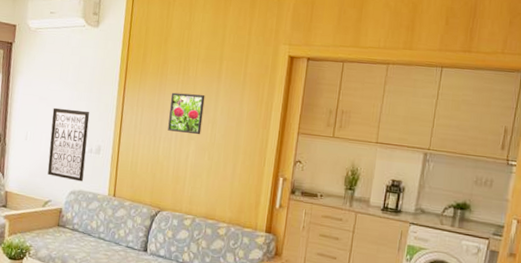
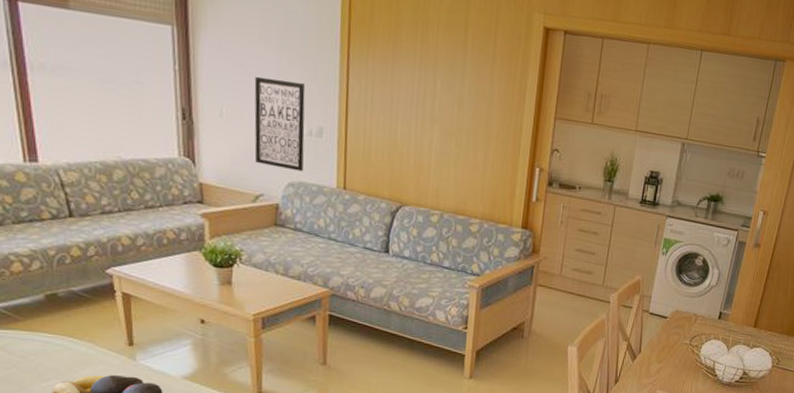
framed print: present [168,92,205,135] -> none [406,64,449,117]

